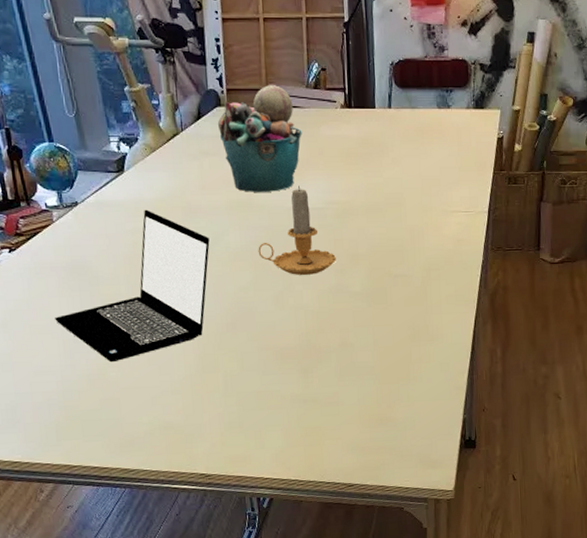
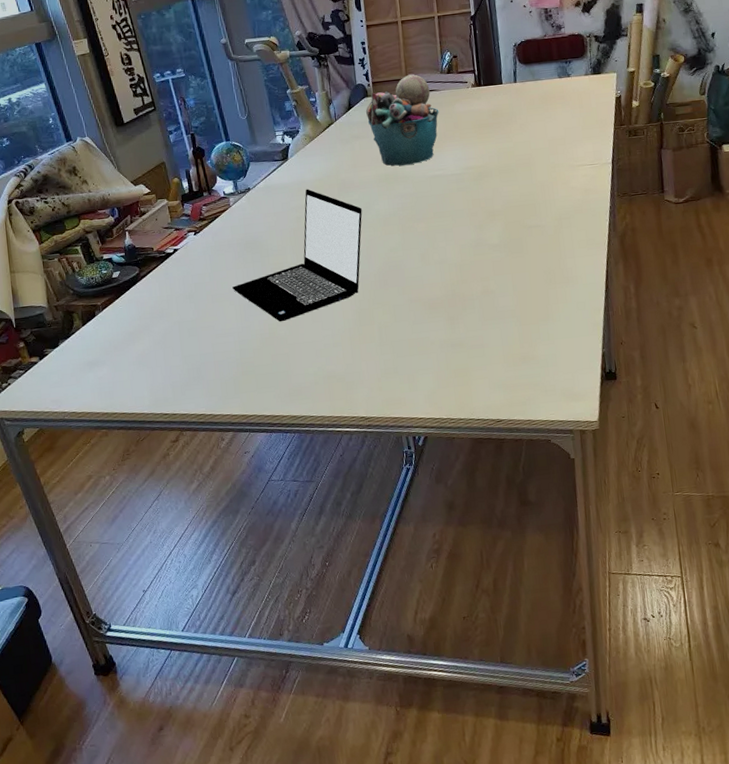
candle: present [258,185,336,275] -> none [404,156,475,234]

